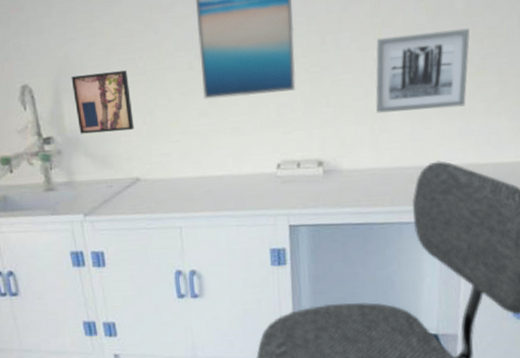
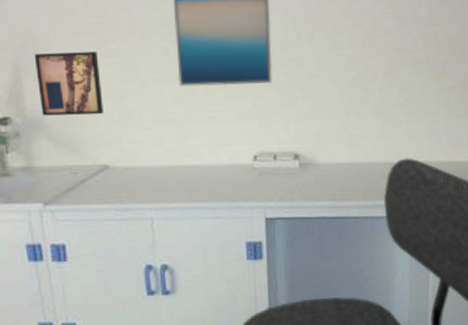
wall art: present [375,28,470,113] -> none [348,35,433,110]

